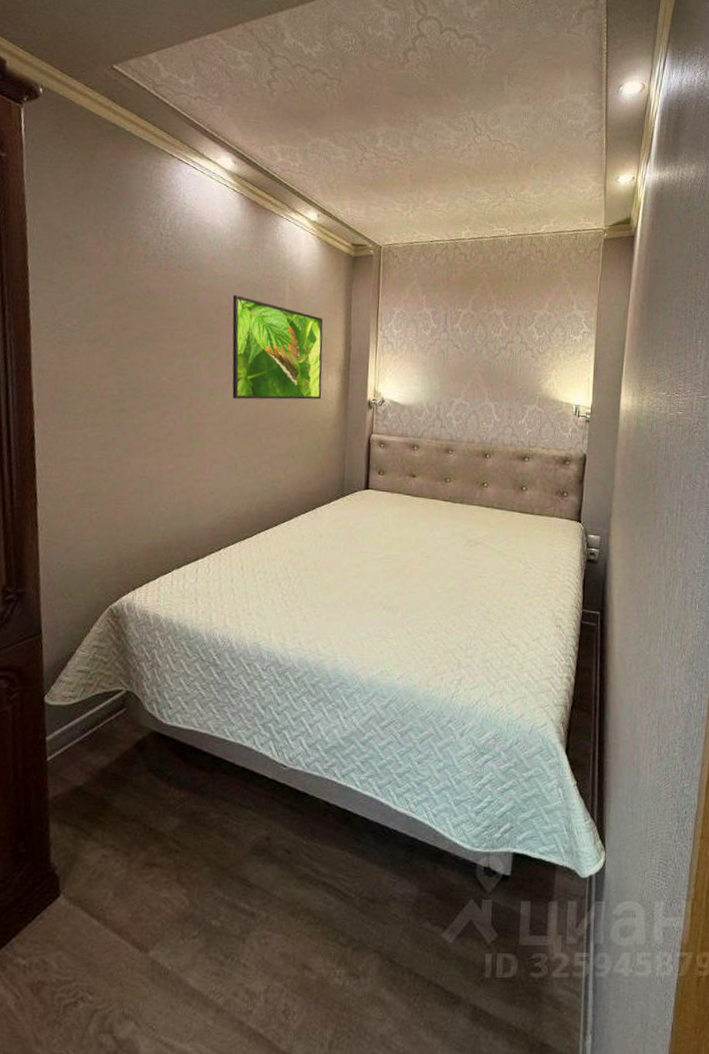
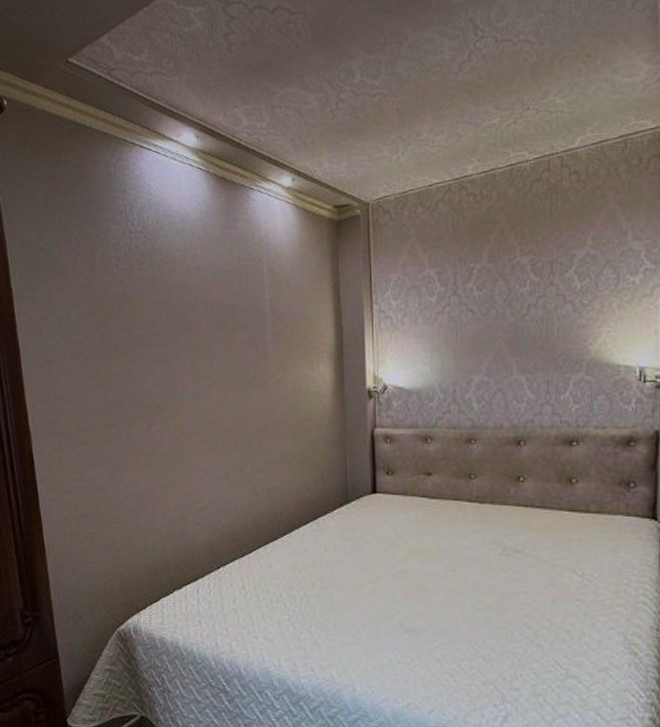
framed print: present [232,295,324,400] -> none [208,286,314,402]

